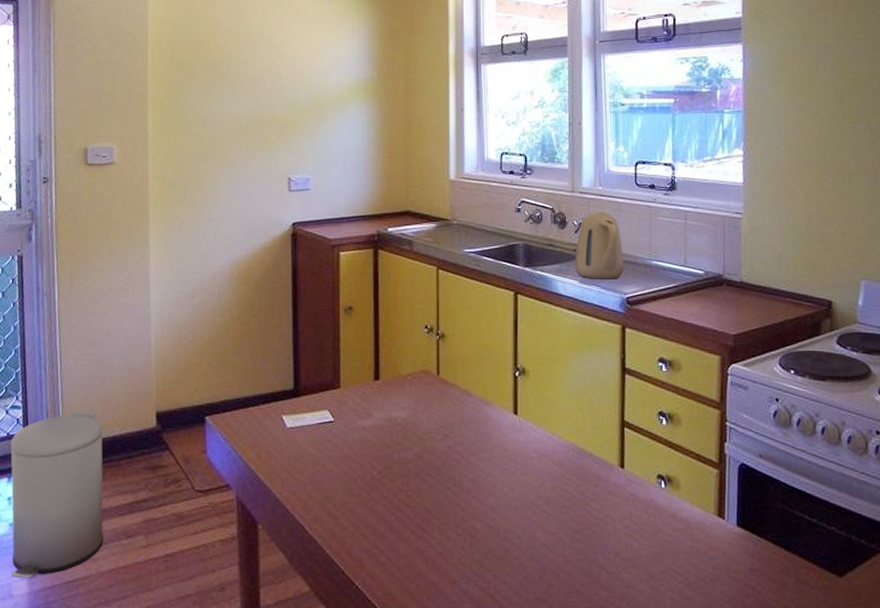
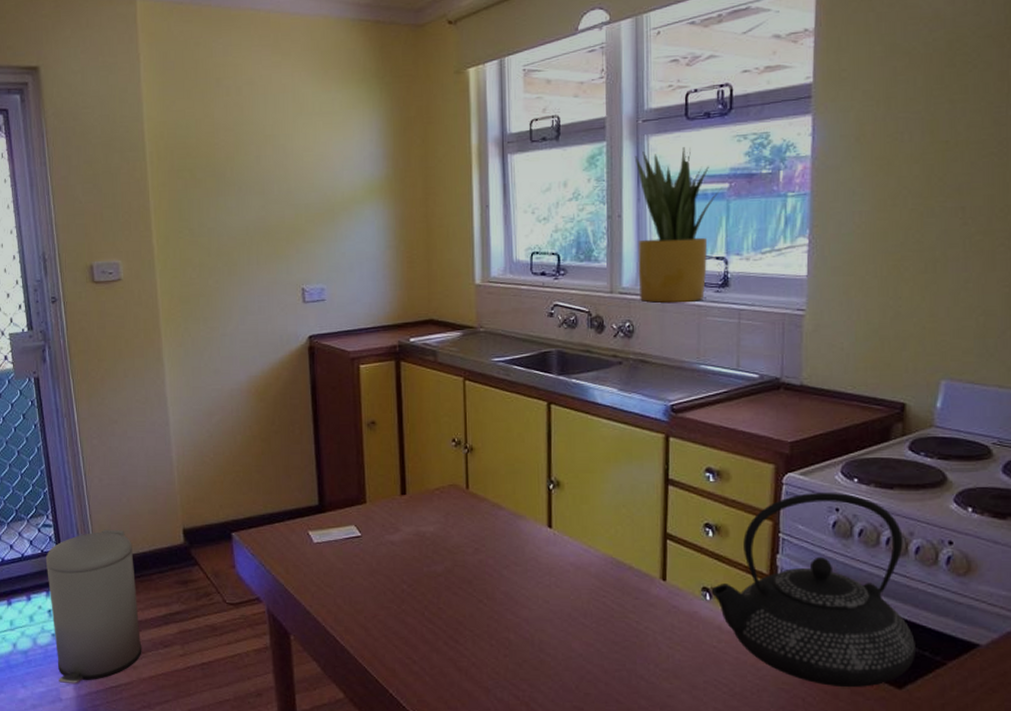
kettle: present [575,212,624,279] -> none [614,313,669,386]
planter: none [592,66,668,203] -> present [634,147,722,303]
teapot: none [666,383,853,577] -> present [711,493,915,688]

